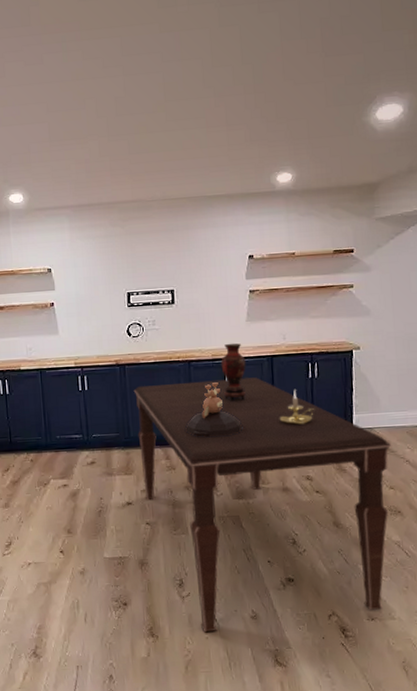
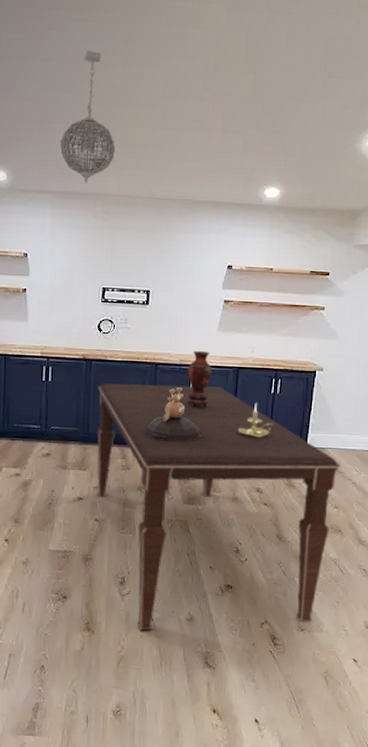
pendant light: none [70,67,124,195] -> present [60,51,115,184]

